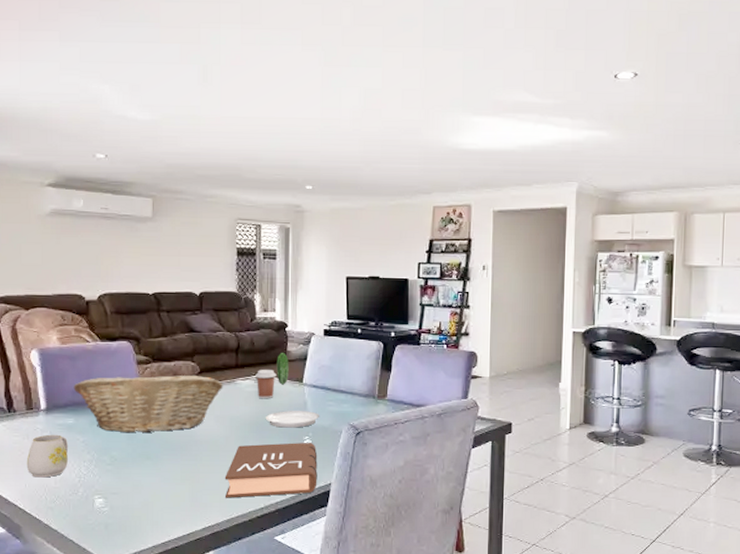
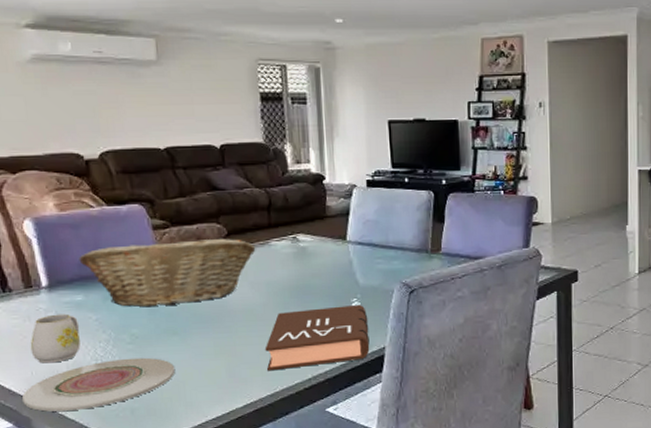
plate: none [15,478,146,522] -> present [21,357,176,412]
coffee cup: present [255,370,276,399] -> none [292,228,316,261]
plate: present [265,352,319,428] -> none [306,207,367,291]

